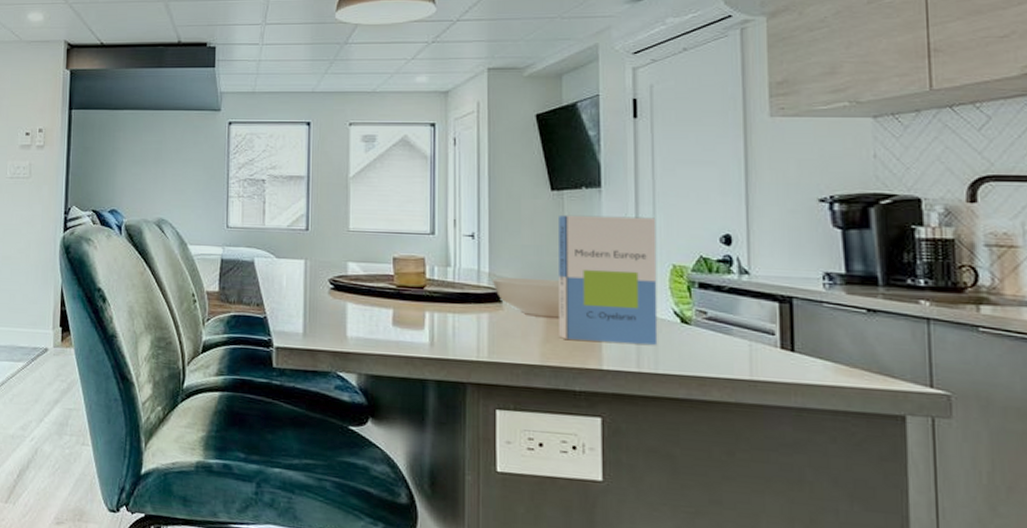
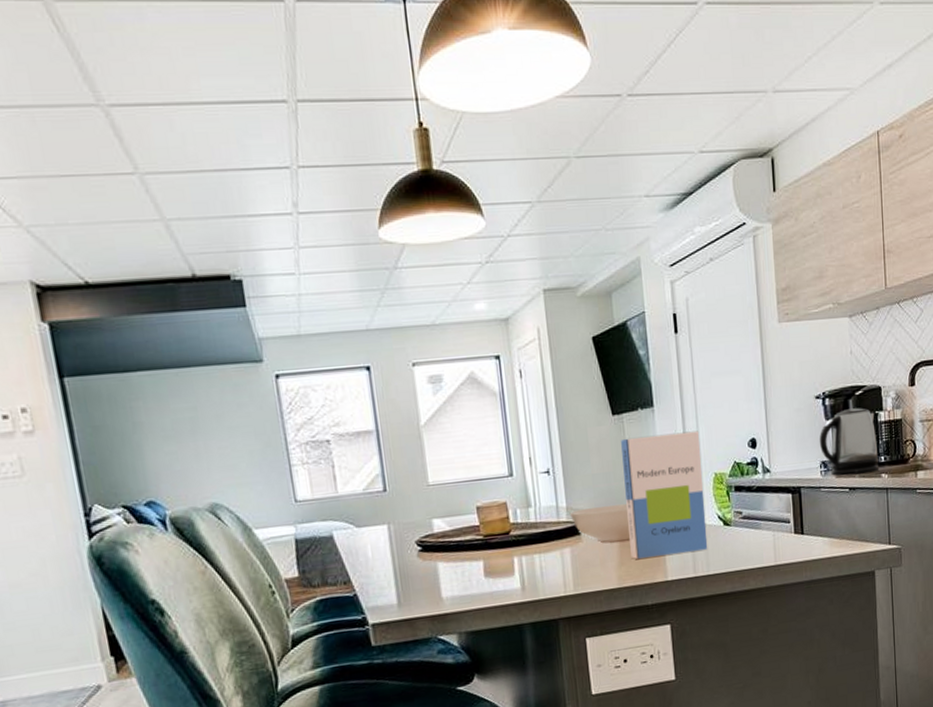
kettle: none [822,218,916,296] -> present [819,408,879,476]

